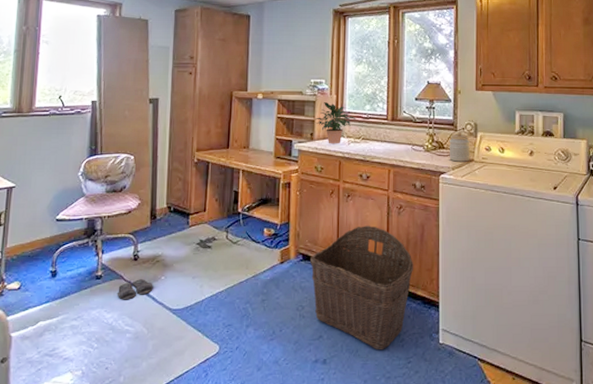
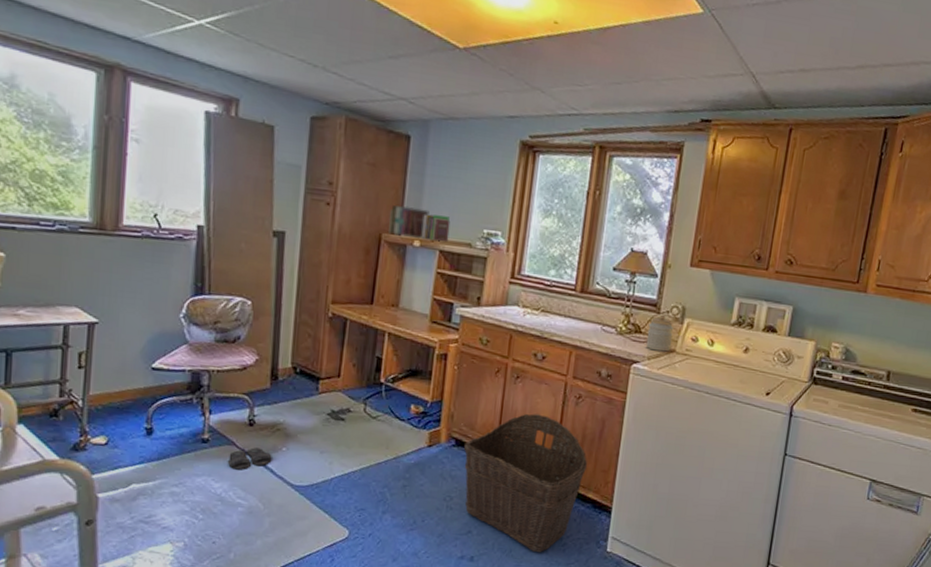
books: none [238,68,269,92] -> present [388,205,431,238]
books: none [263,72,285,93] -> present [422,214,451,243]
potted plant: present [315,102,356,144] -> none [484,260,537,314]

